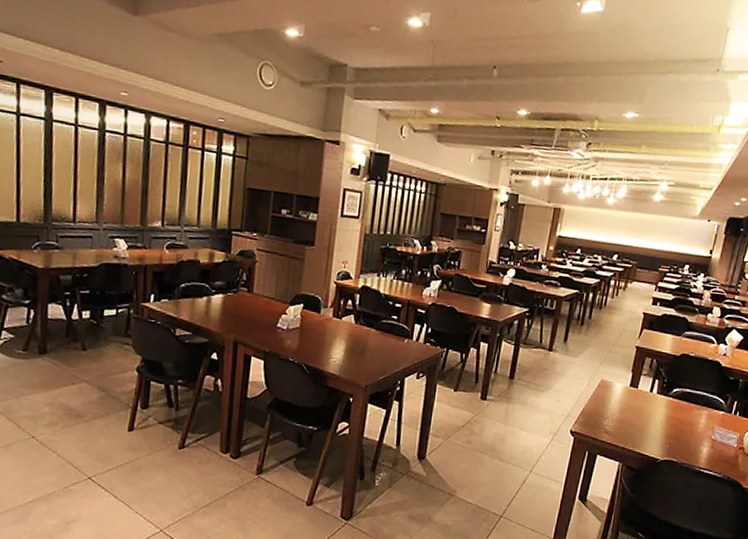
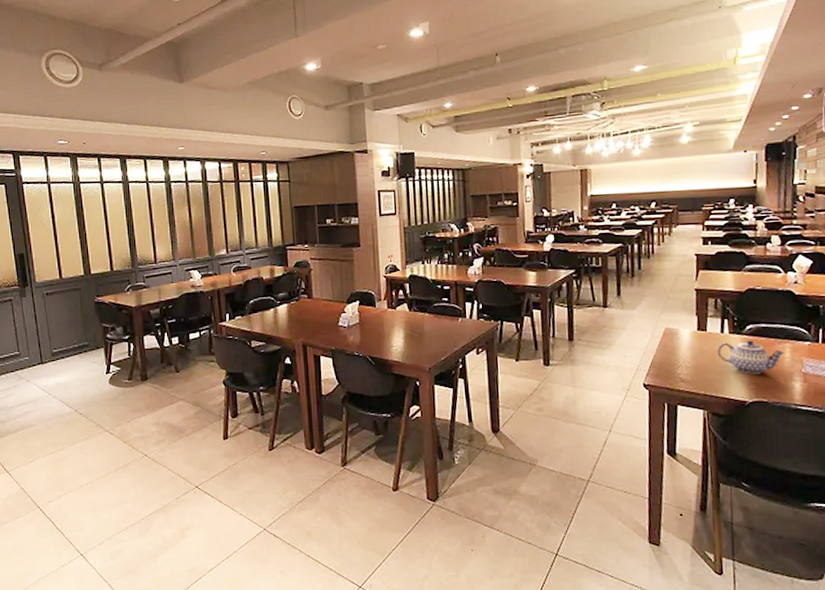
teapot: none [643,401,701,435] -> present [717,340,785,374]

